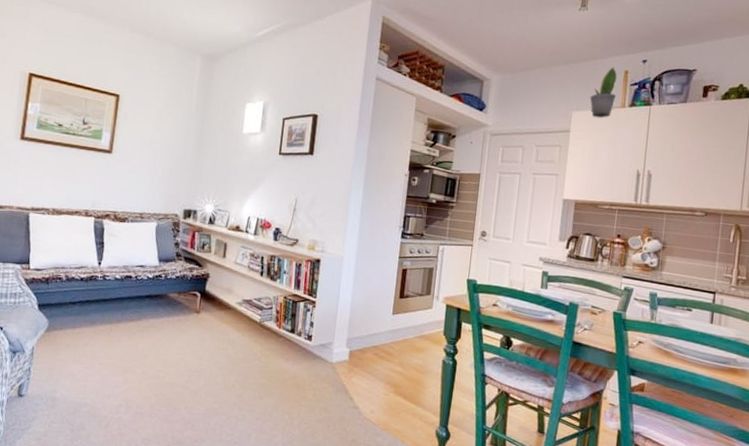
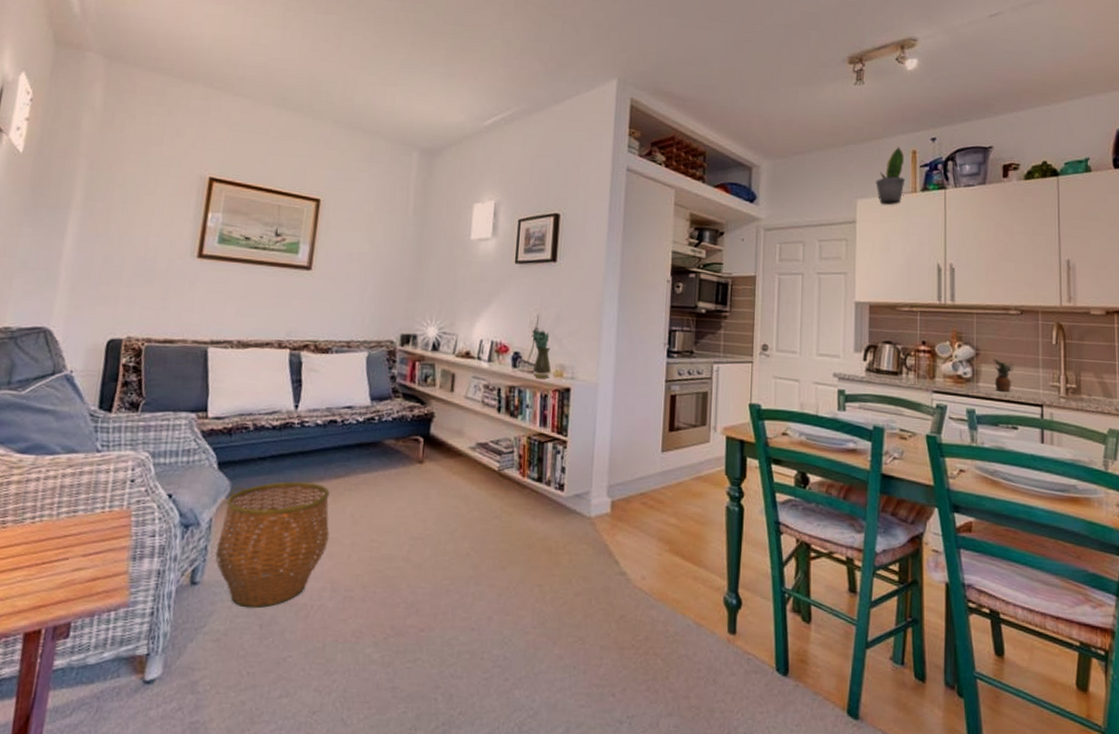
basket: none [37,322,126,417] -> present [215,481,330,608]
vase: none [290,208,306,252] -> present [531,327,552,381]
fruit: none [676,252,695,281] -> present [993,358,1015,393]

